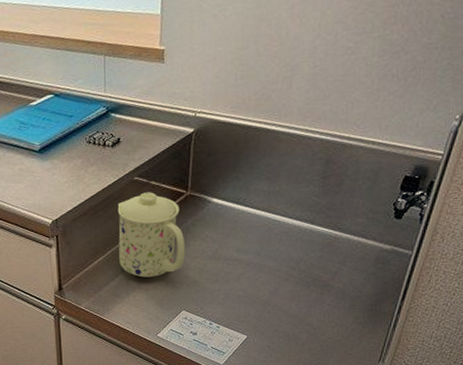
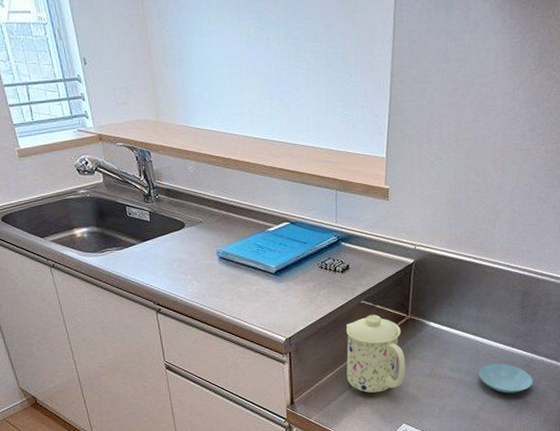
saucer: none [270,243,336,277] -> present [478,364,533,393]

